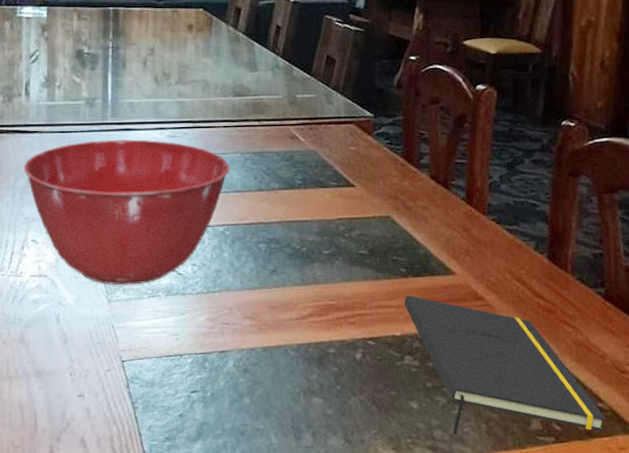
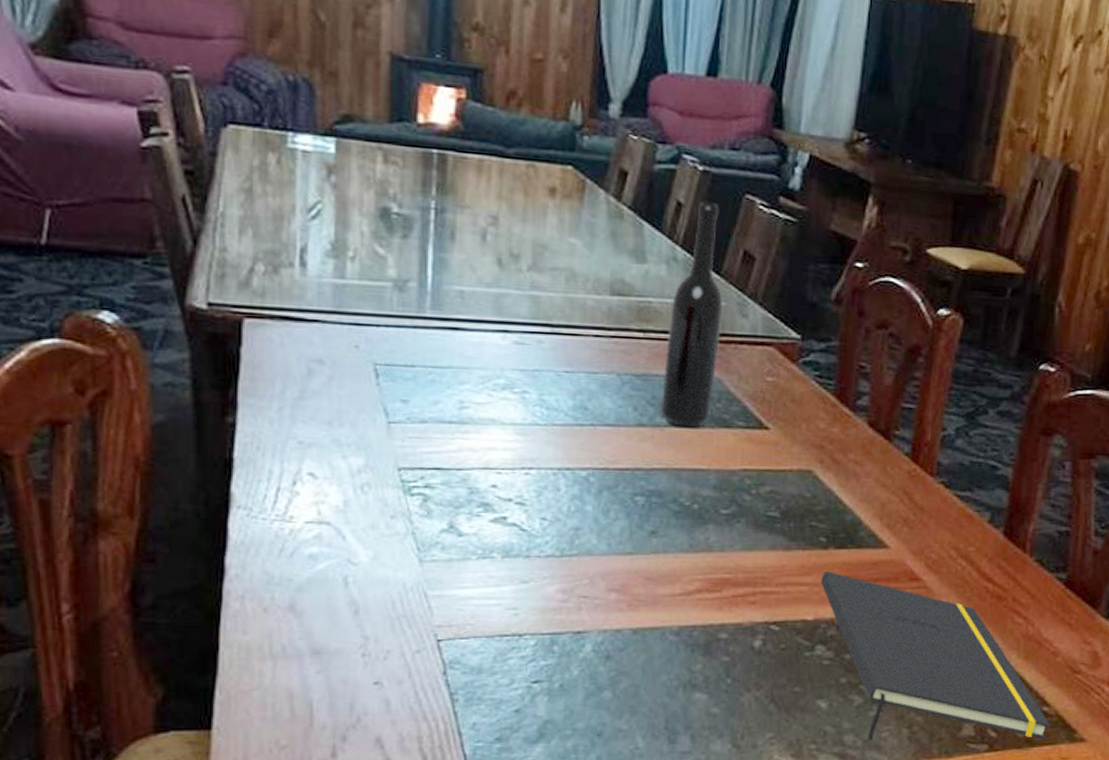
mixing bowl: present [23,139,230,285] -> none [296,340,601,541]
bottle: none [274,24,315,189] -> present [661,202,724,428]

